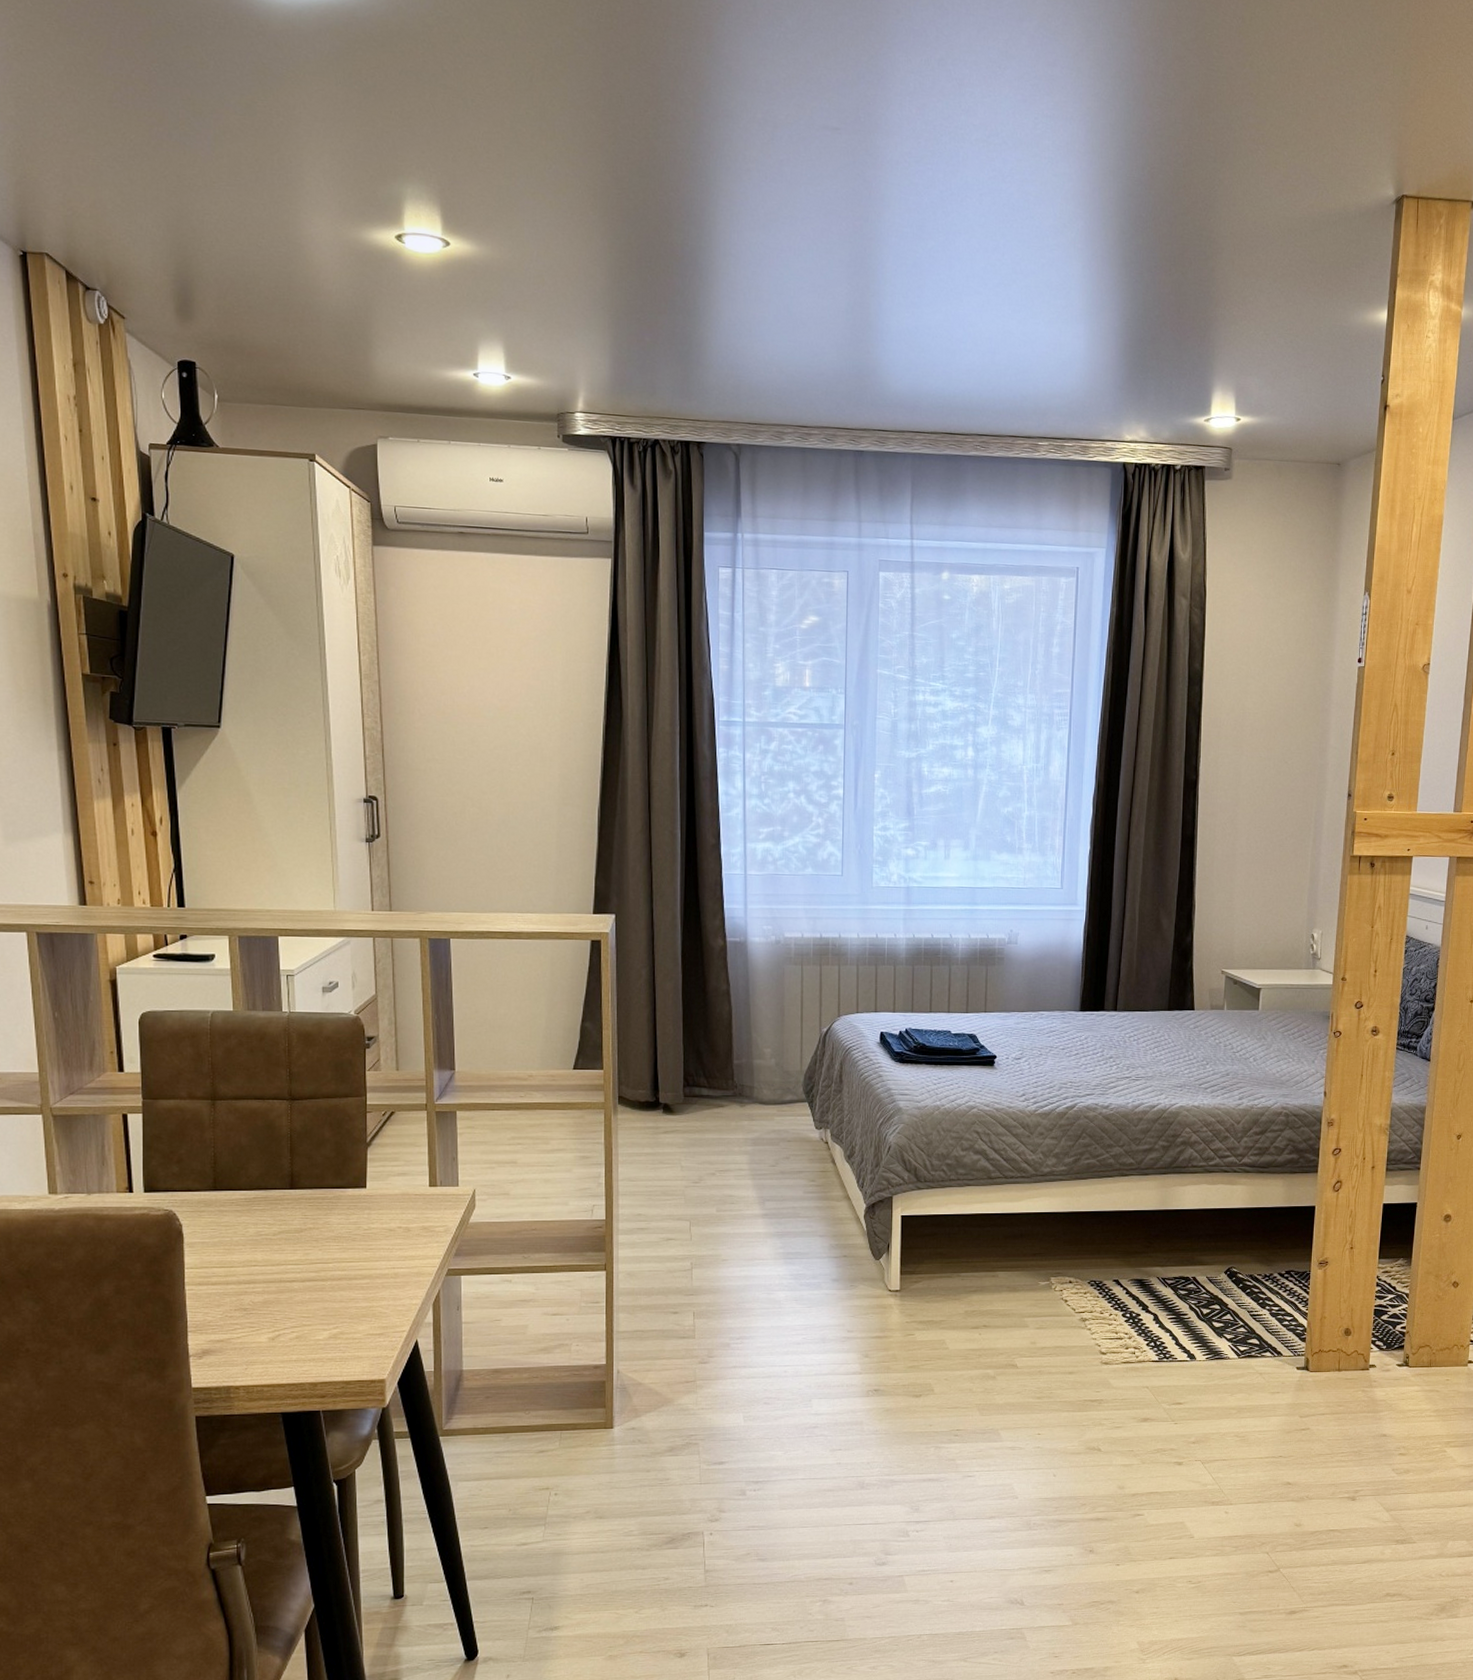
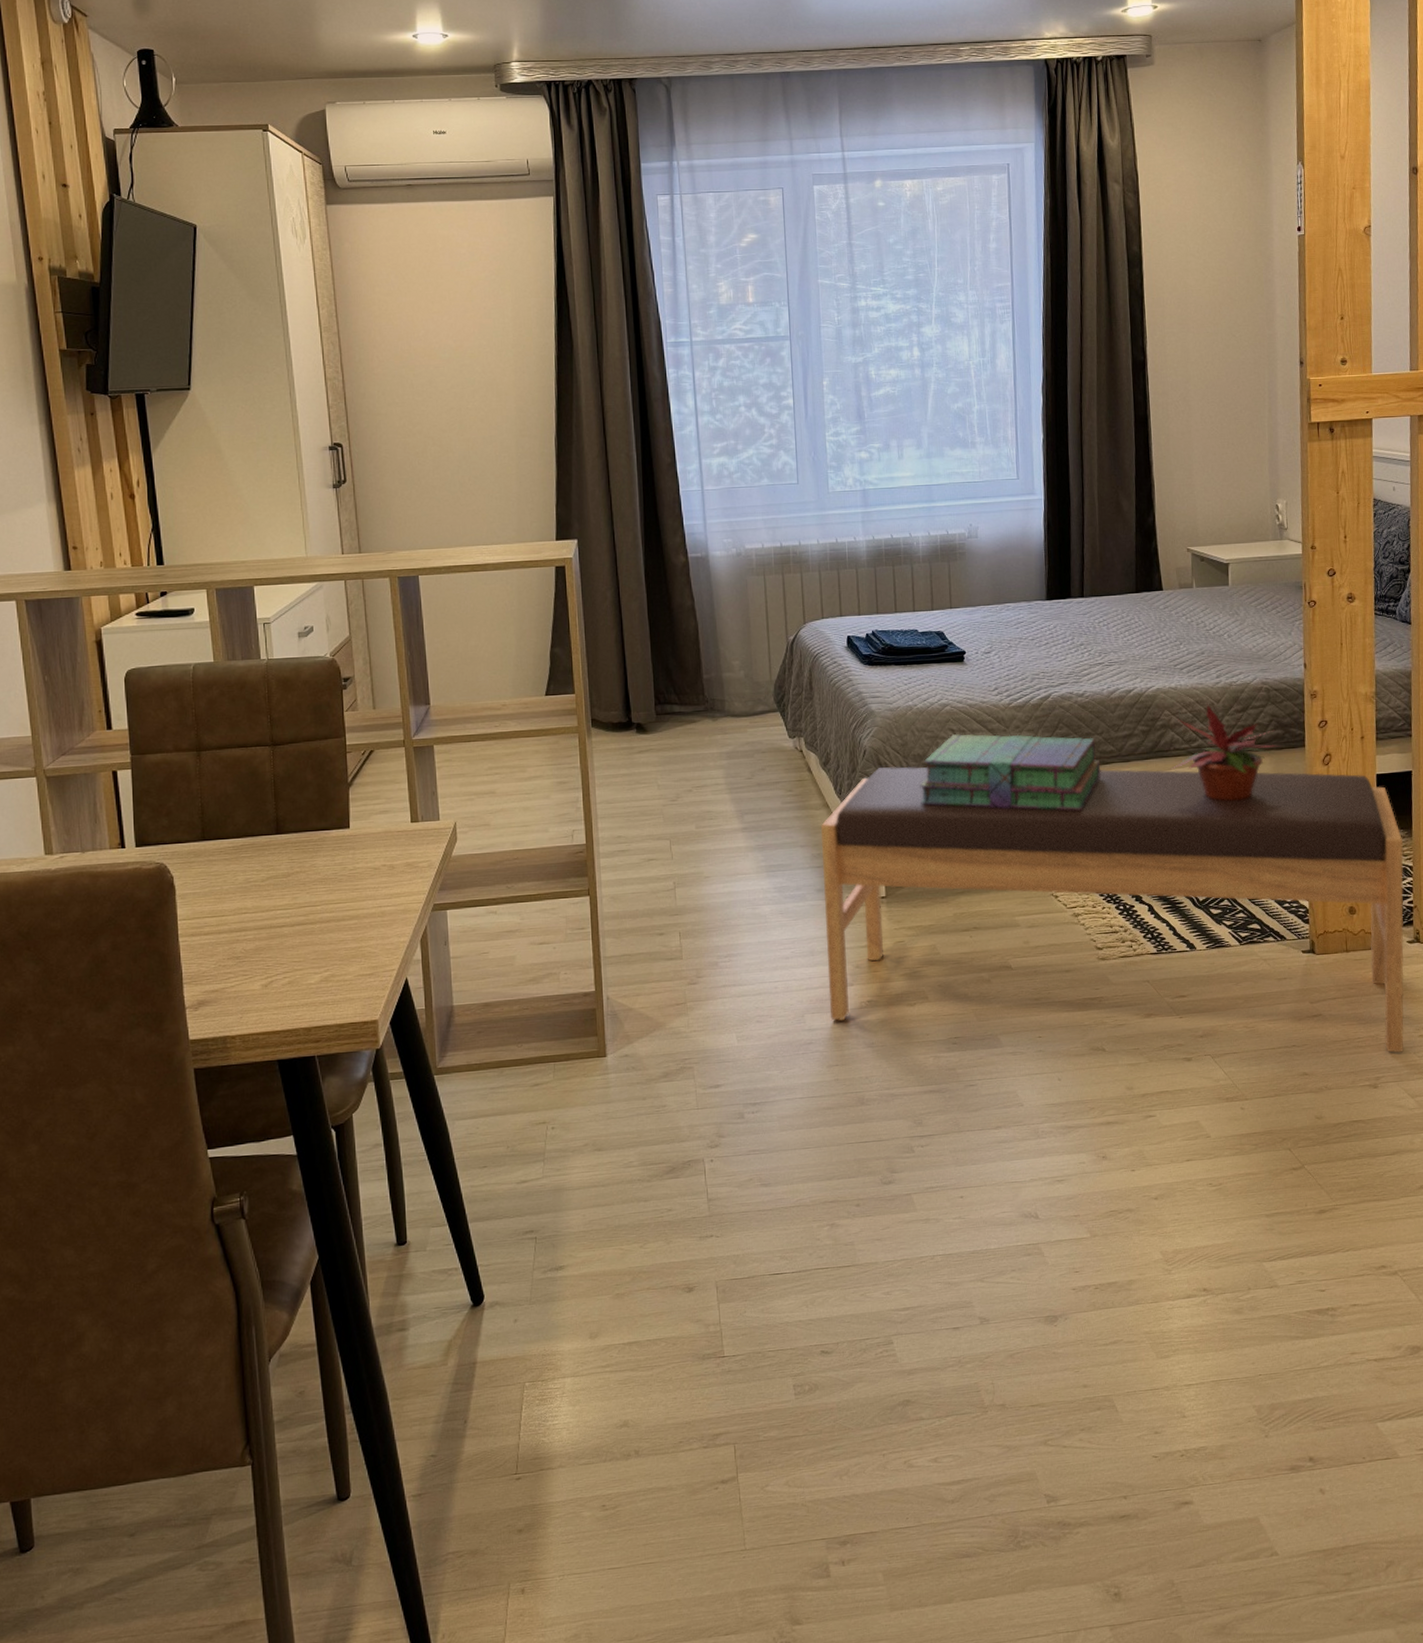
bench: none [836,1163,1402,1469] -> present [820,766,1405,1053]
stack of books: none [941,1136,1120,1219] -> present [920,733,1101,811]
potted plant: none [1187,1123,1293,1220] -> present [1170,703,1279,801]

